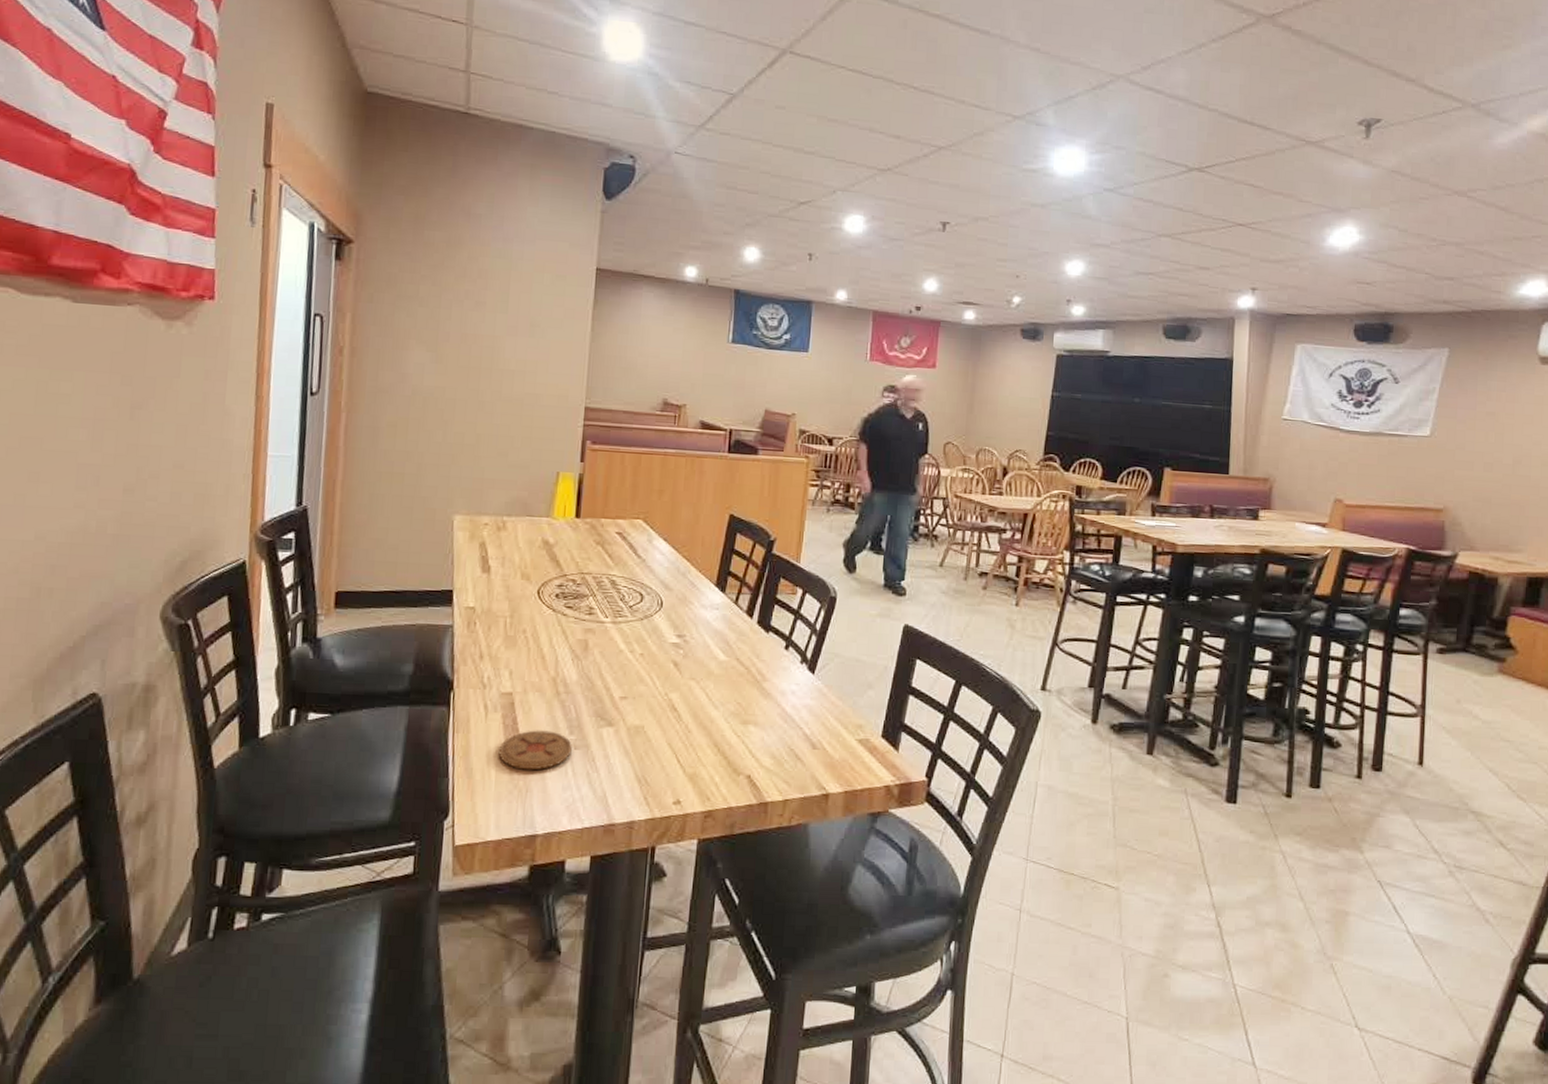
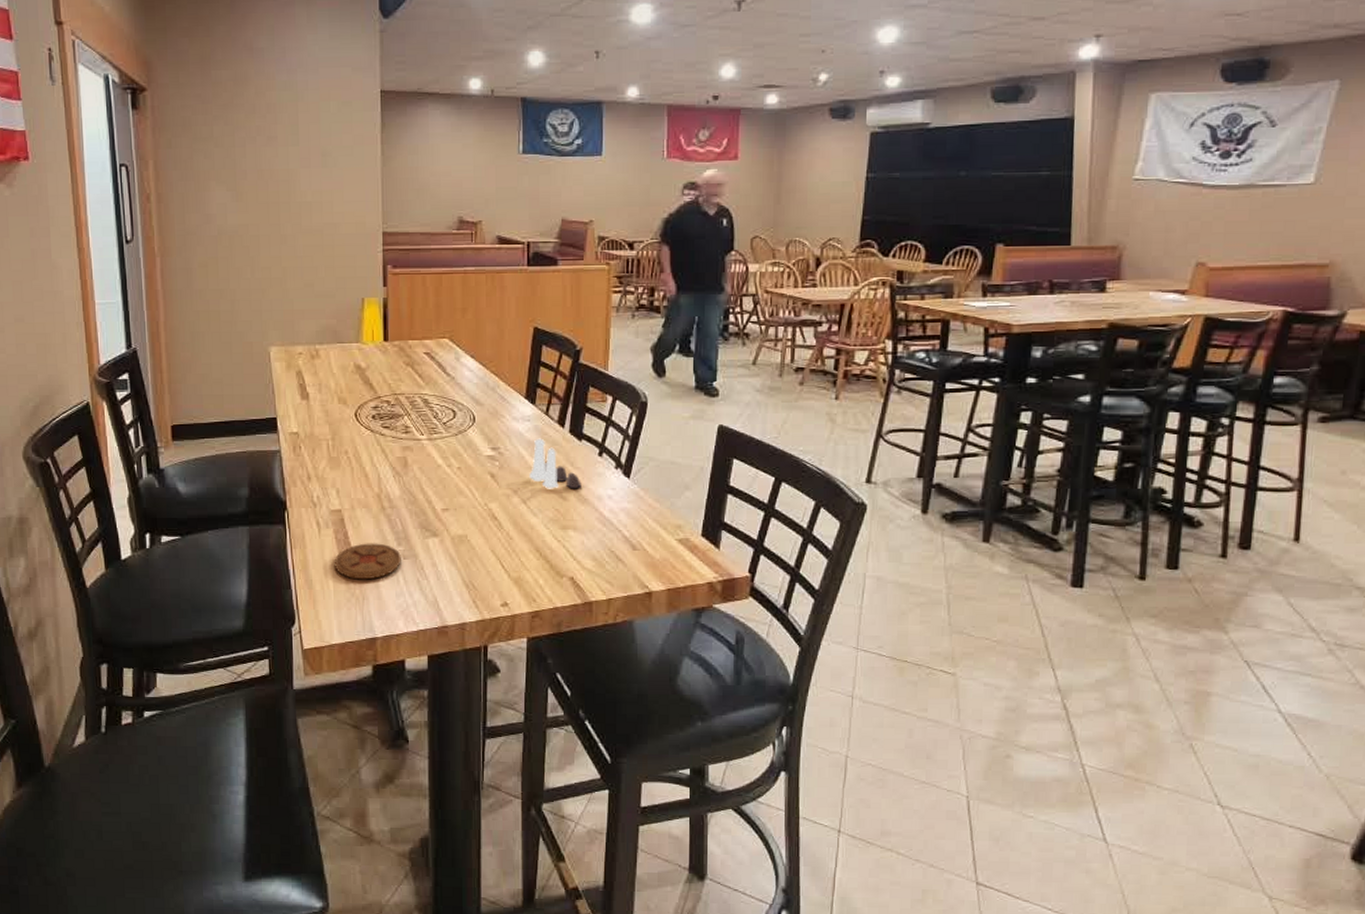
salt and pepper shaker set: none [713,627,767,683] -> present [529,438,583,489]

